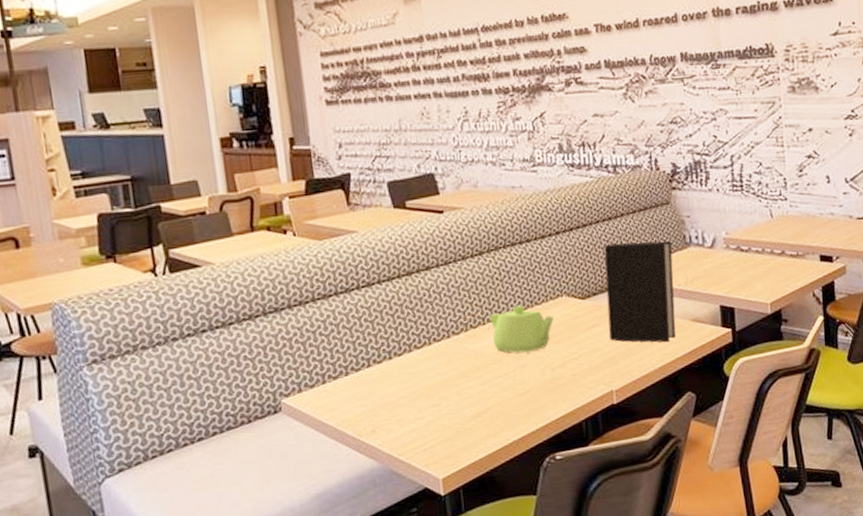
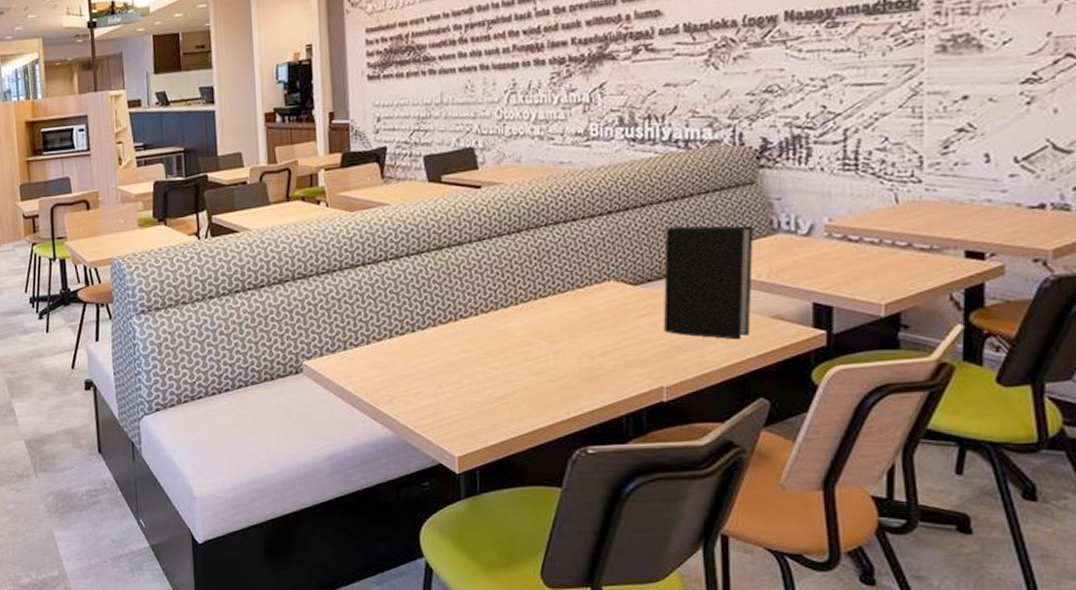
teapot: present [490,305,554,353] -> none [524,287,597,338]

